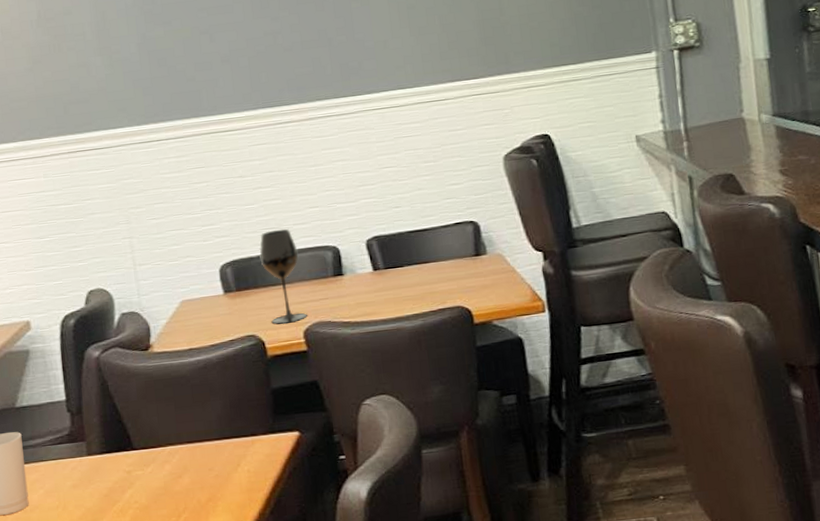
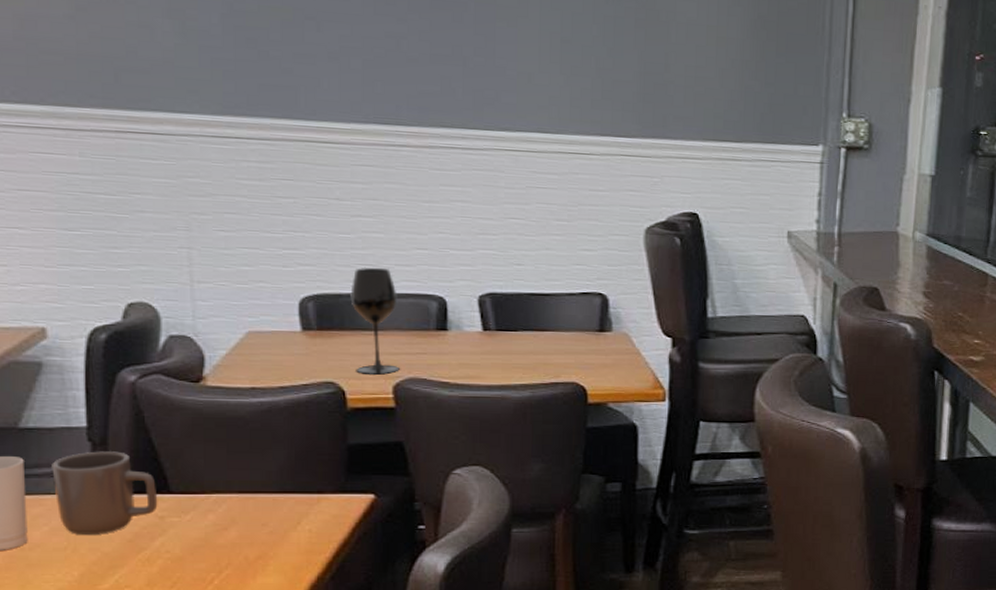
mug: none [42,418,125,494] -> present [52,451,158,535]

